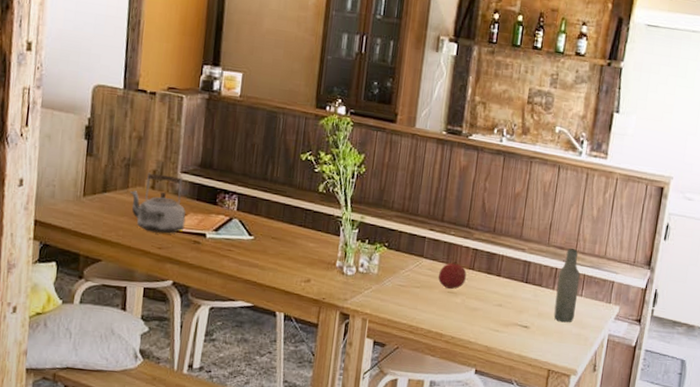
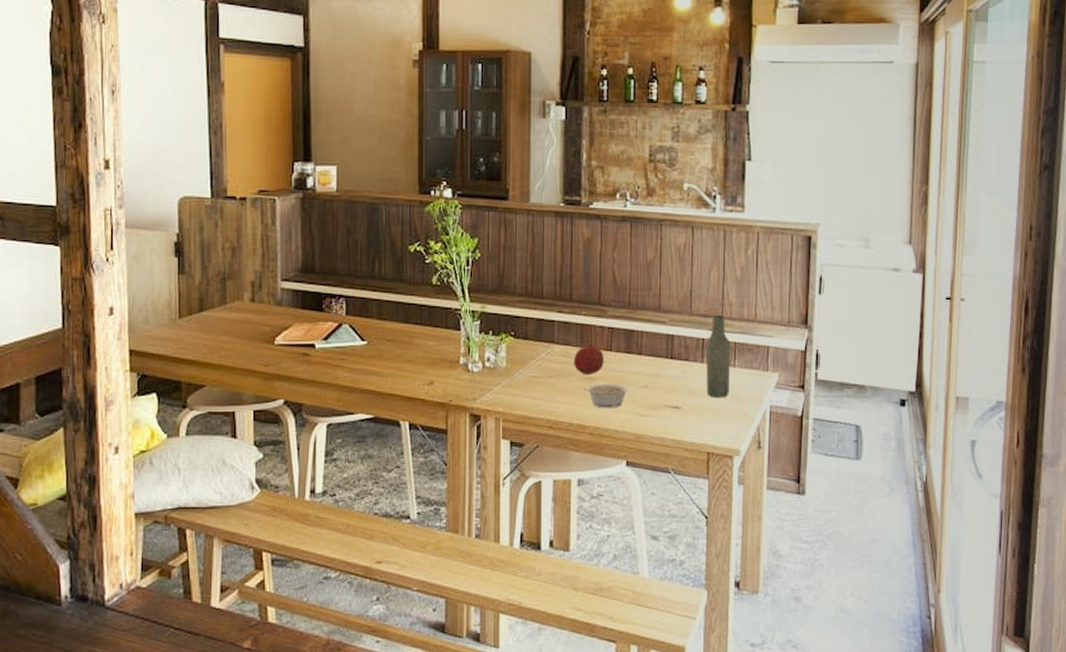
kettle: present [129,172,186,234] -> none [228,285,291,349]
legume: none [443,297,486,321] -> present [582,383,629,408]

